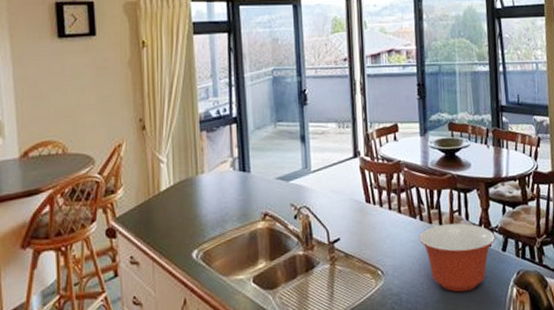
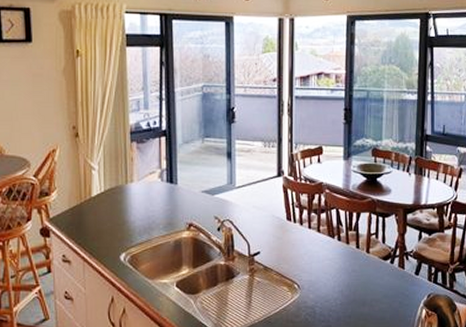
mixing bowl: present [418,223,496,292] -> none [335,246,410,310]

